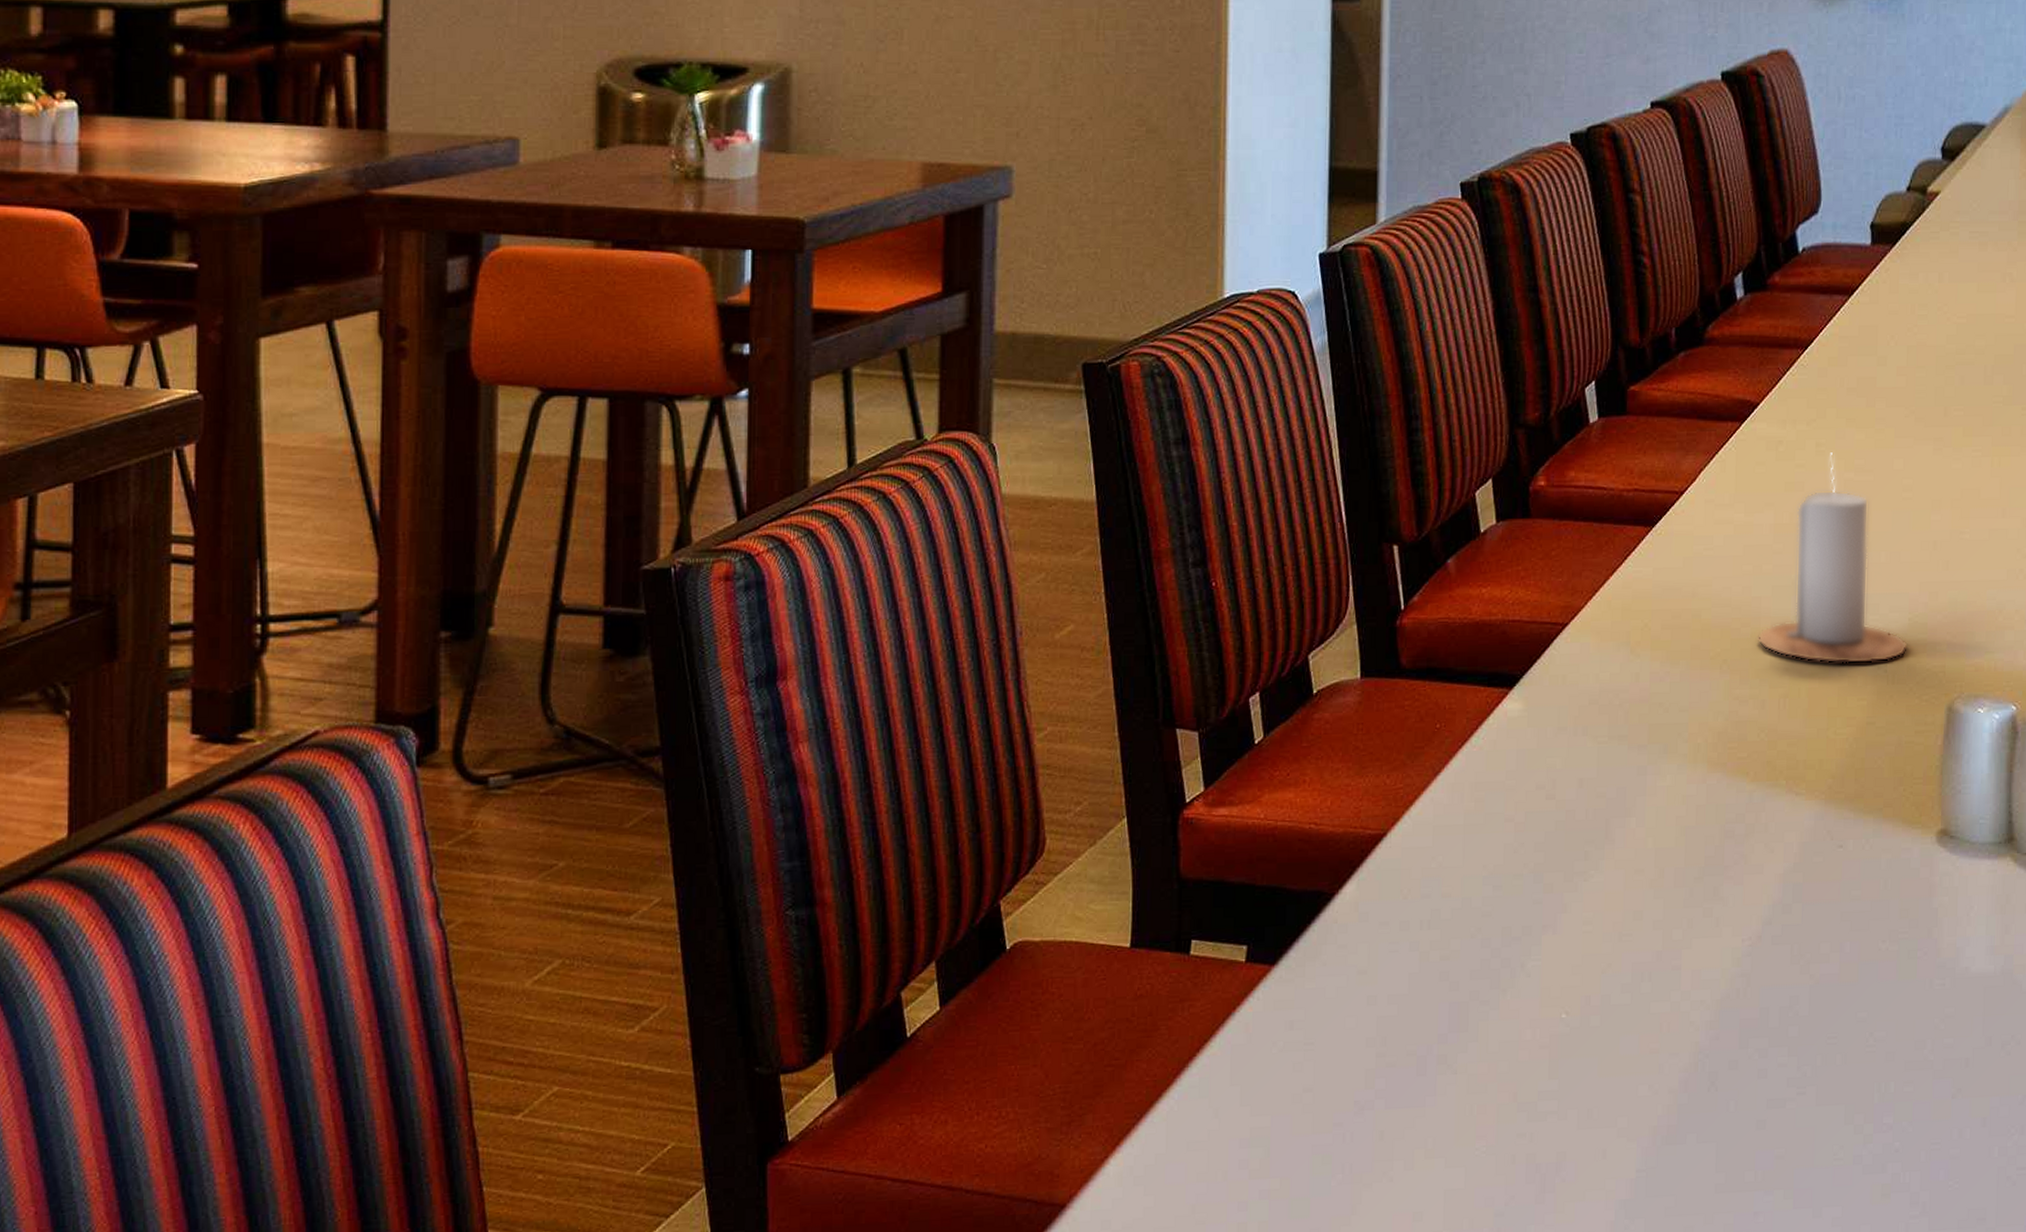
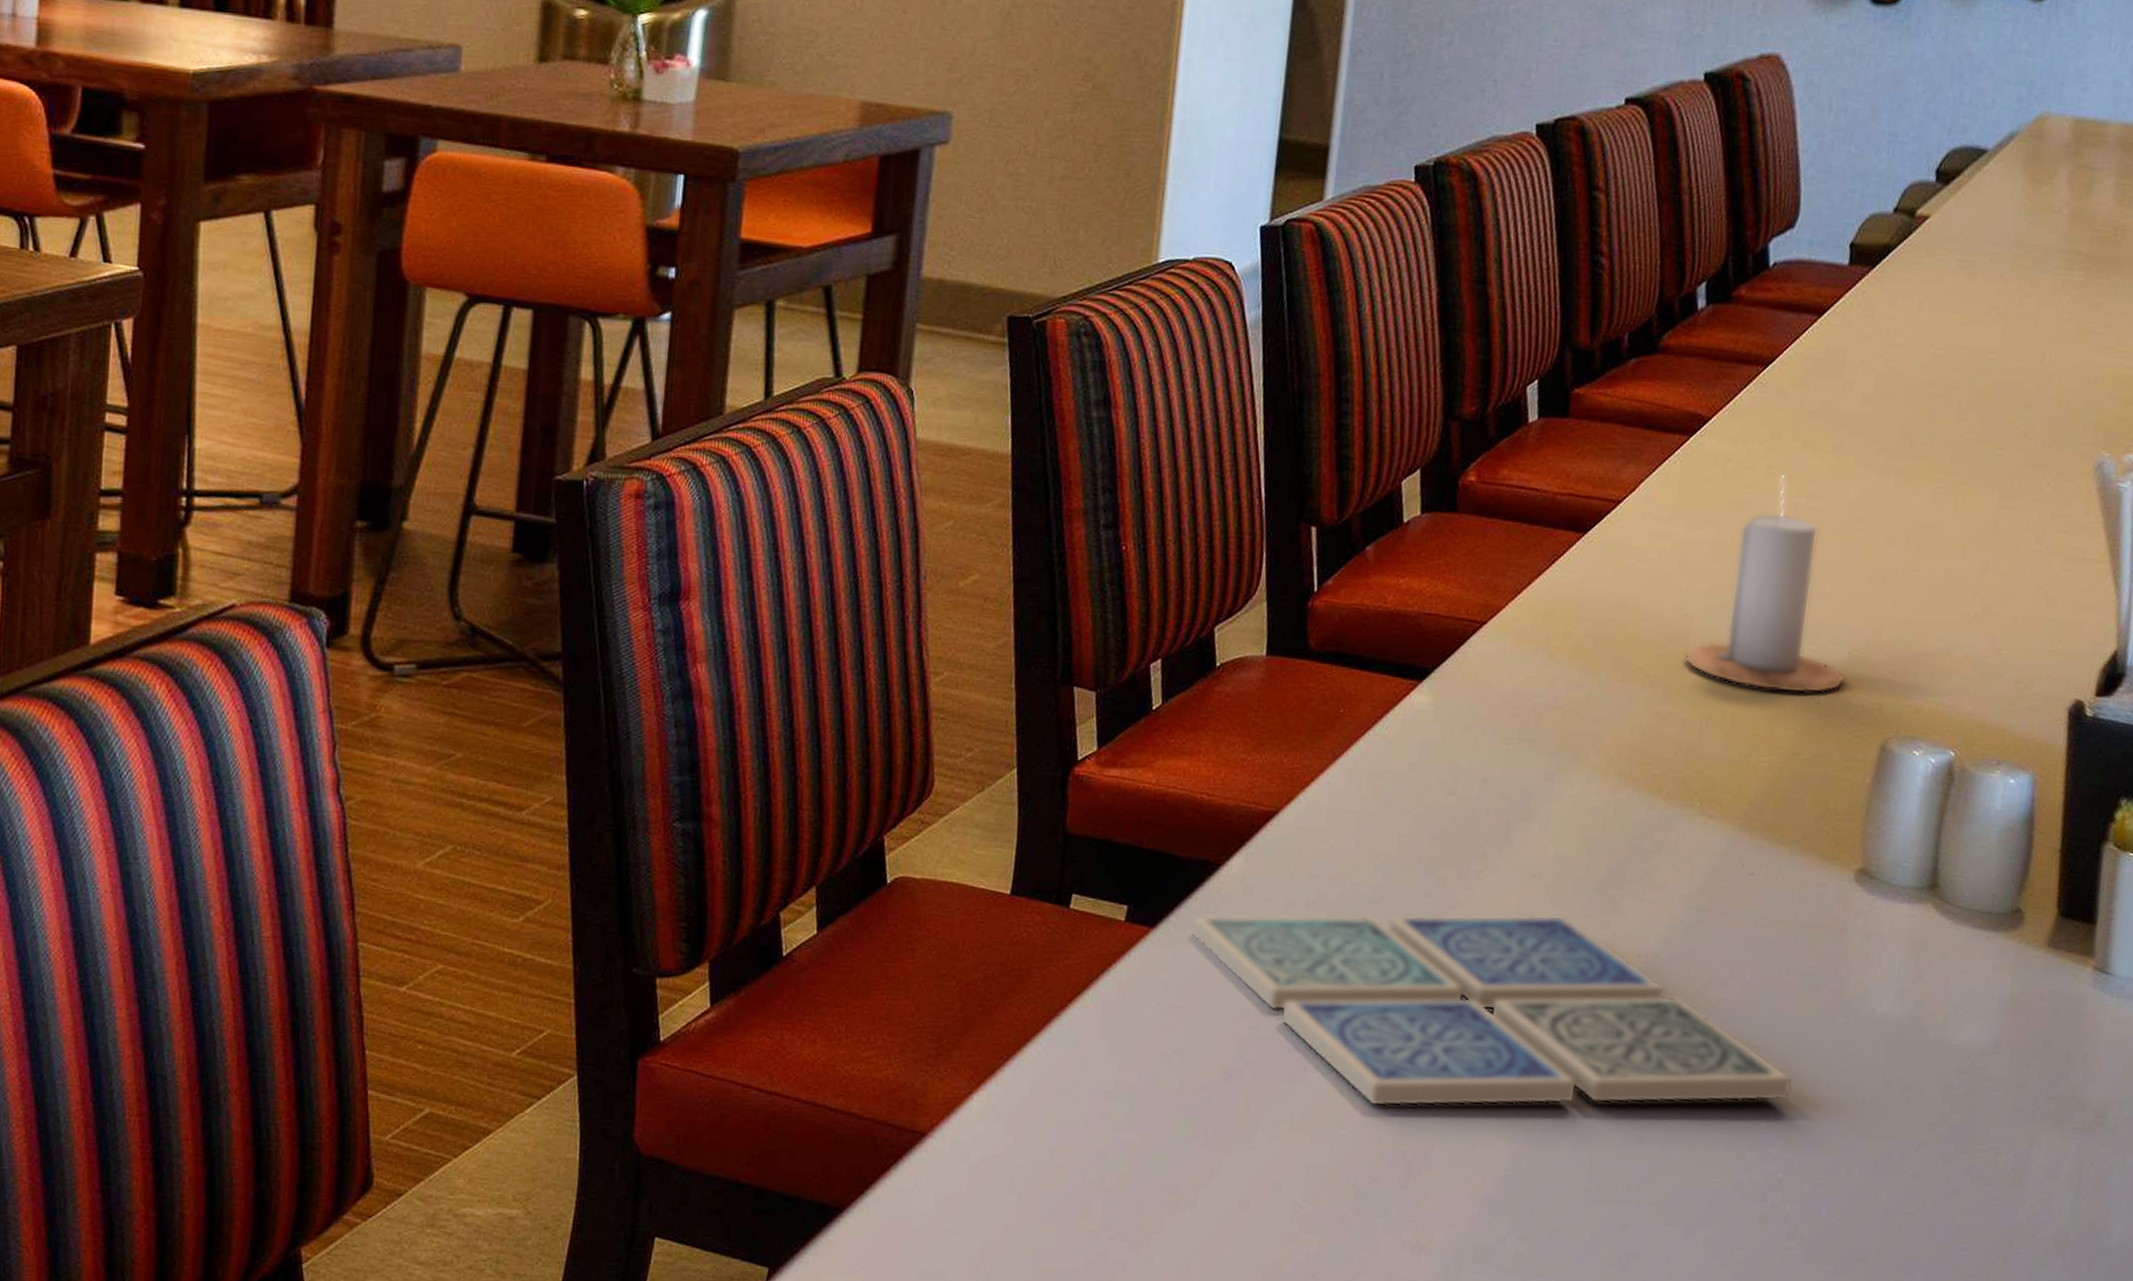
drink coaster: none [1311,908,1900,1123] -> present [1190,914,1792,1107]

